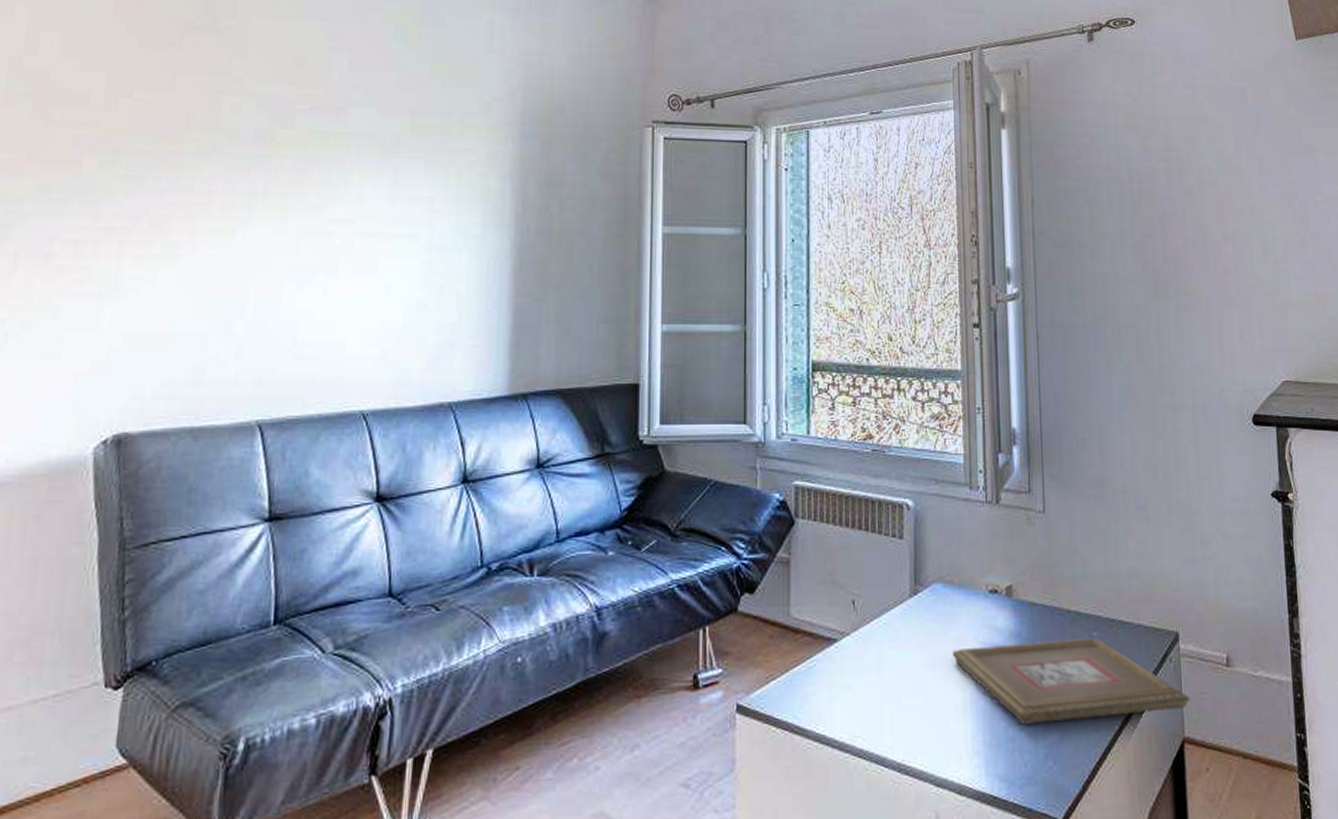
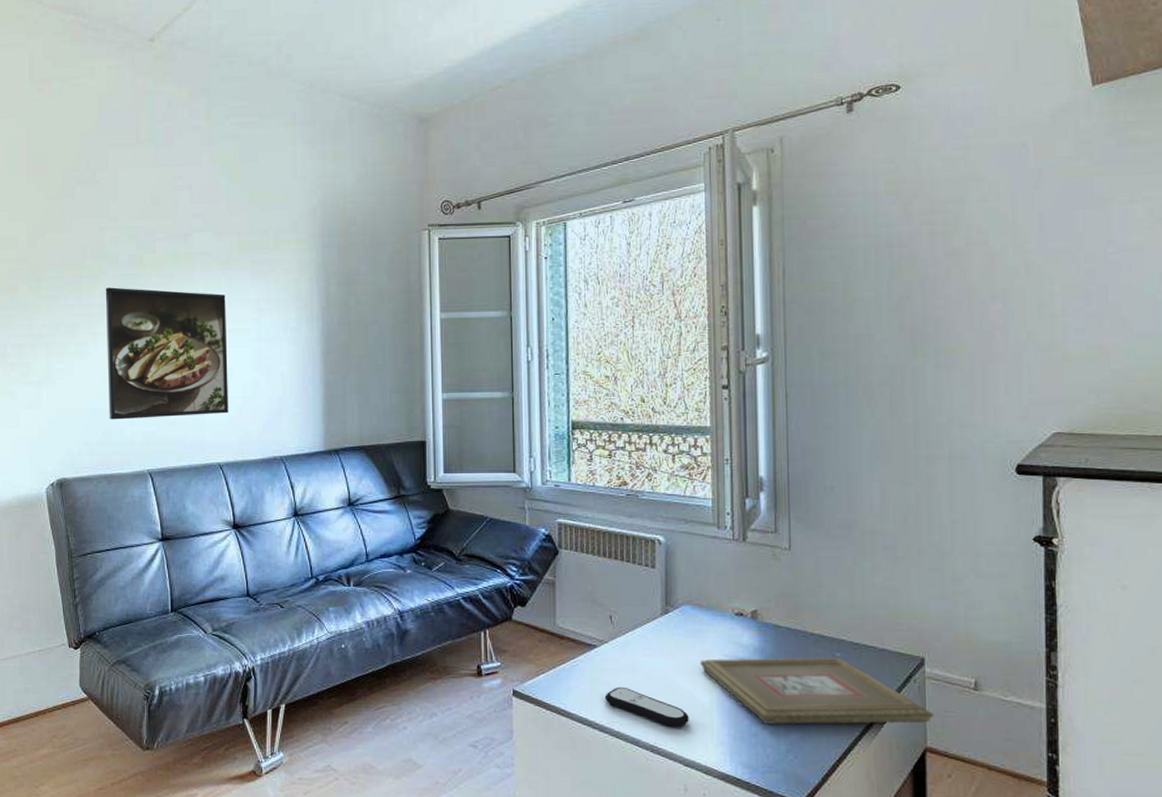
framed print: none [204,169,389,350] -> present [105,287,228,420]
remote control: none [845,690,941,739] -> present [604,686,689,728]

